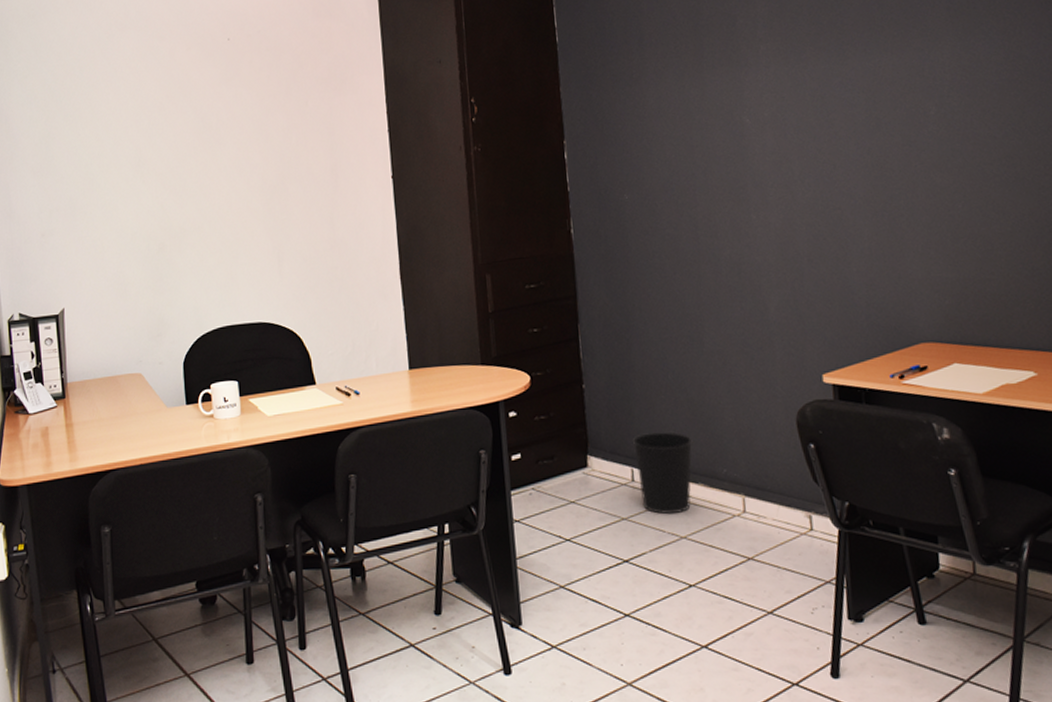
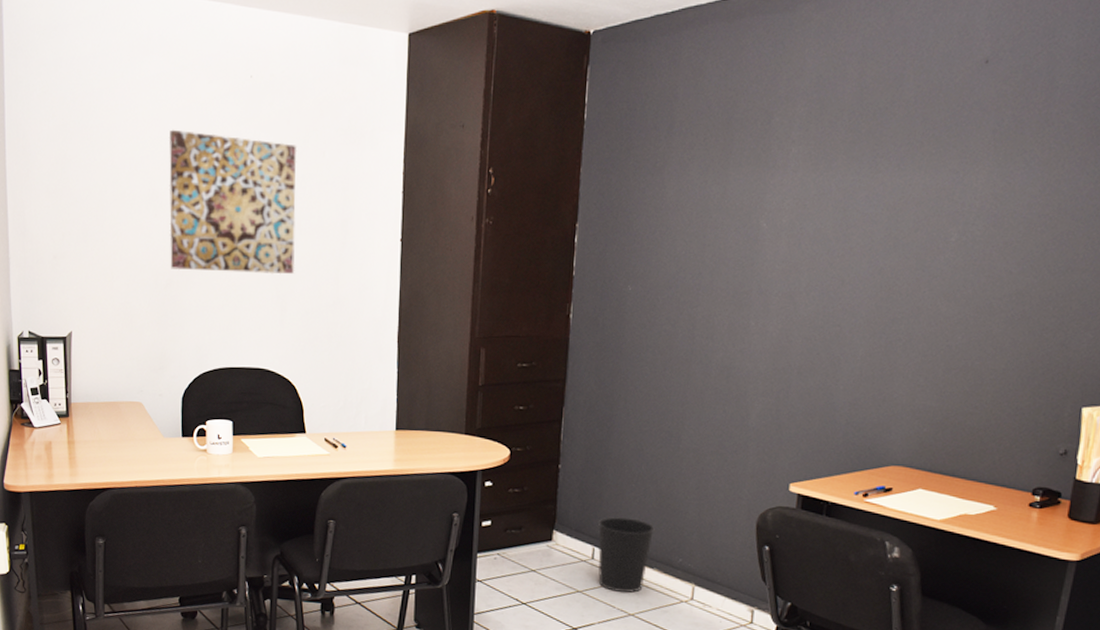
wall art: none [151,96,289,234] -> present [168,129,297,275]

